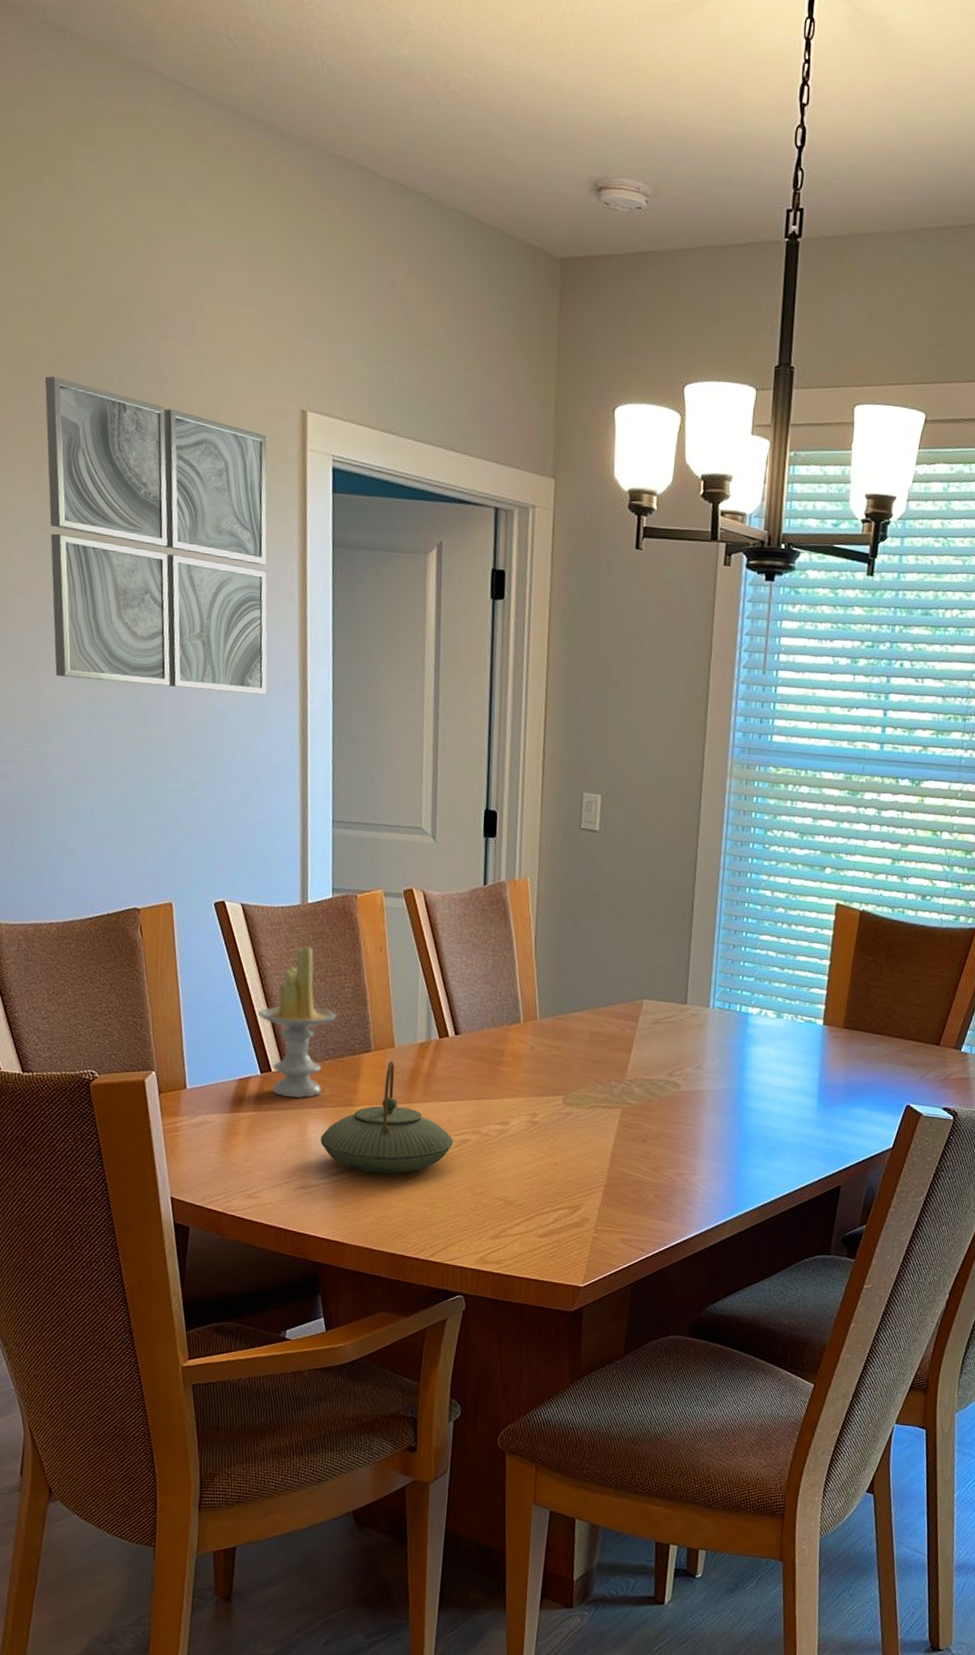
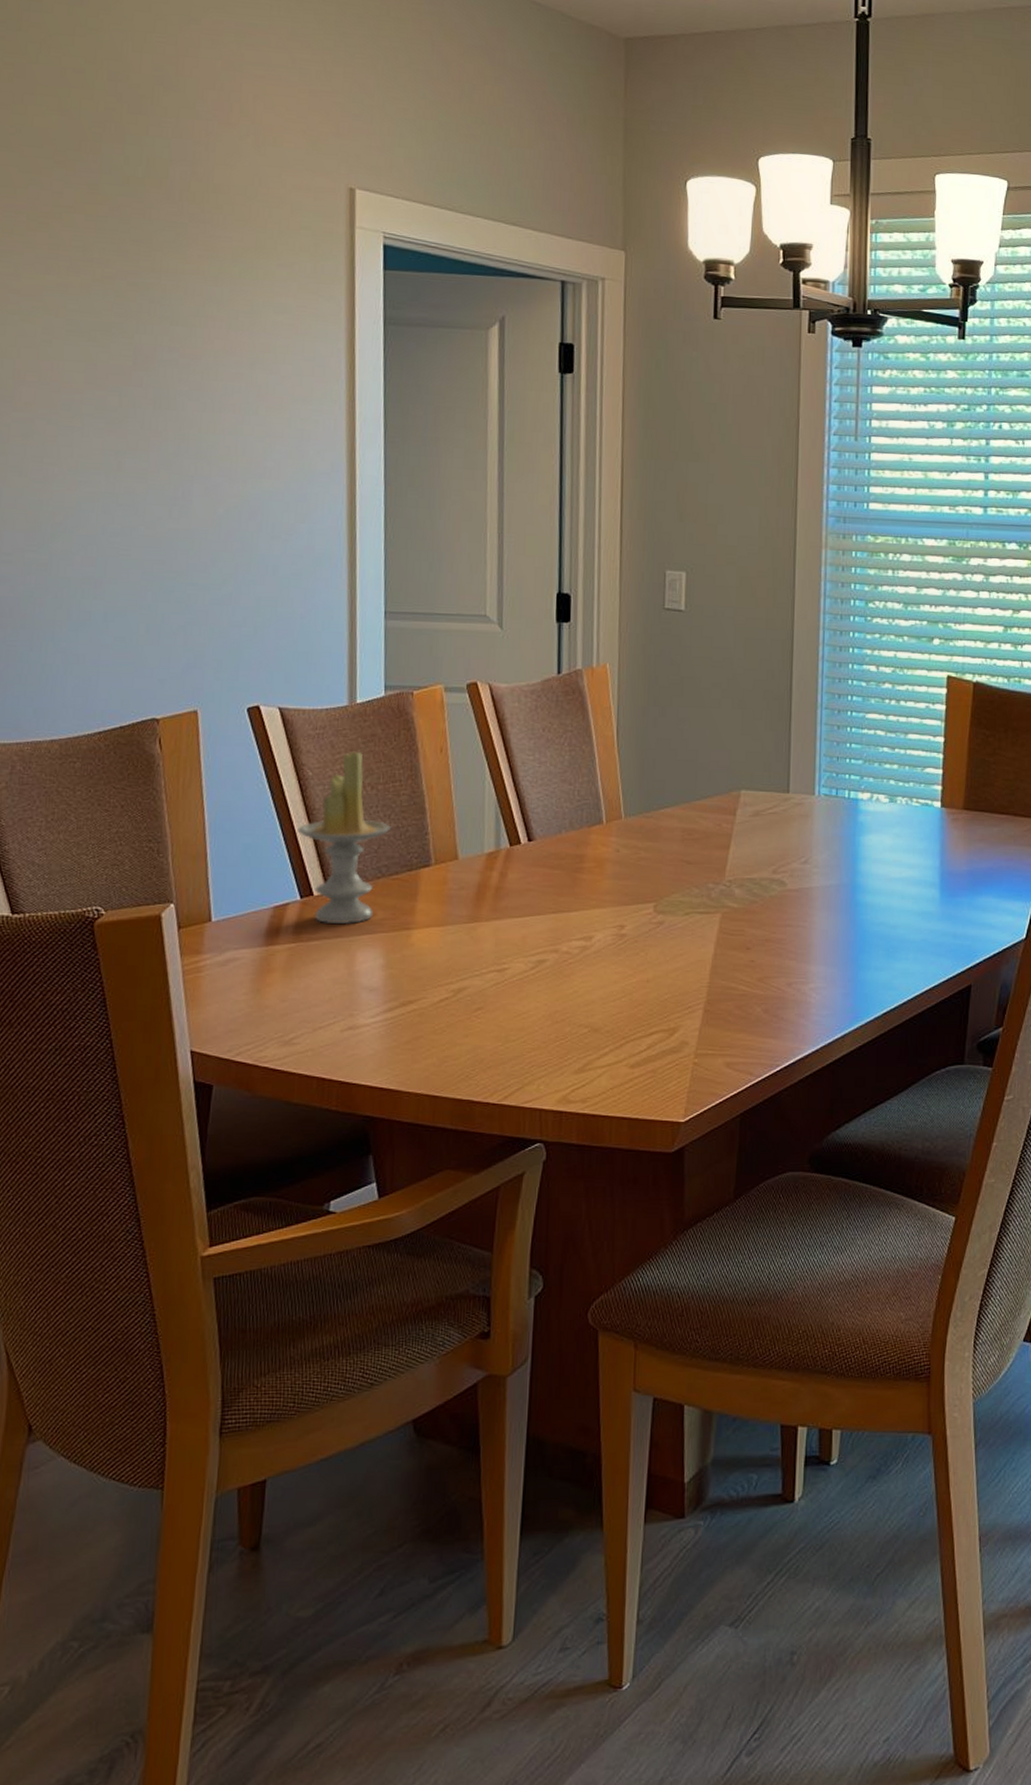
wall art: present [44,376,267,695] -> none [63,158,311,481]
teapot: present [320,1061,454,1174] -> none [371,875,529,1006]

